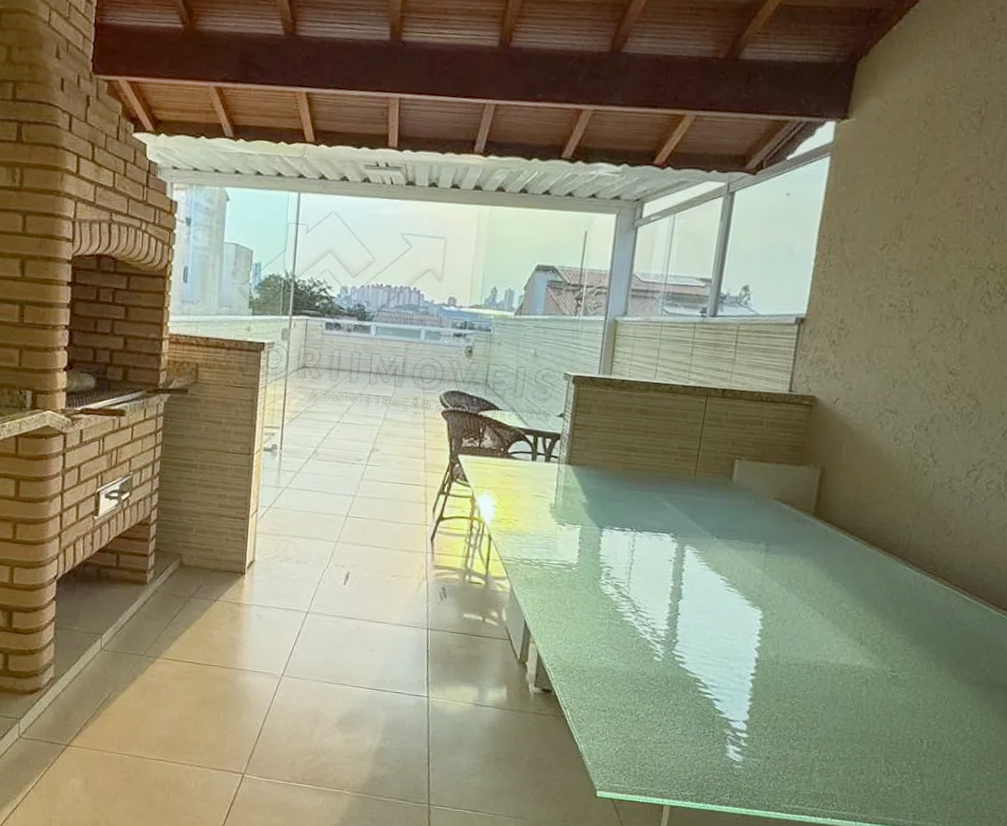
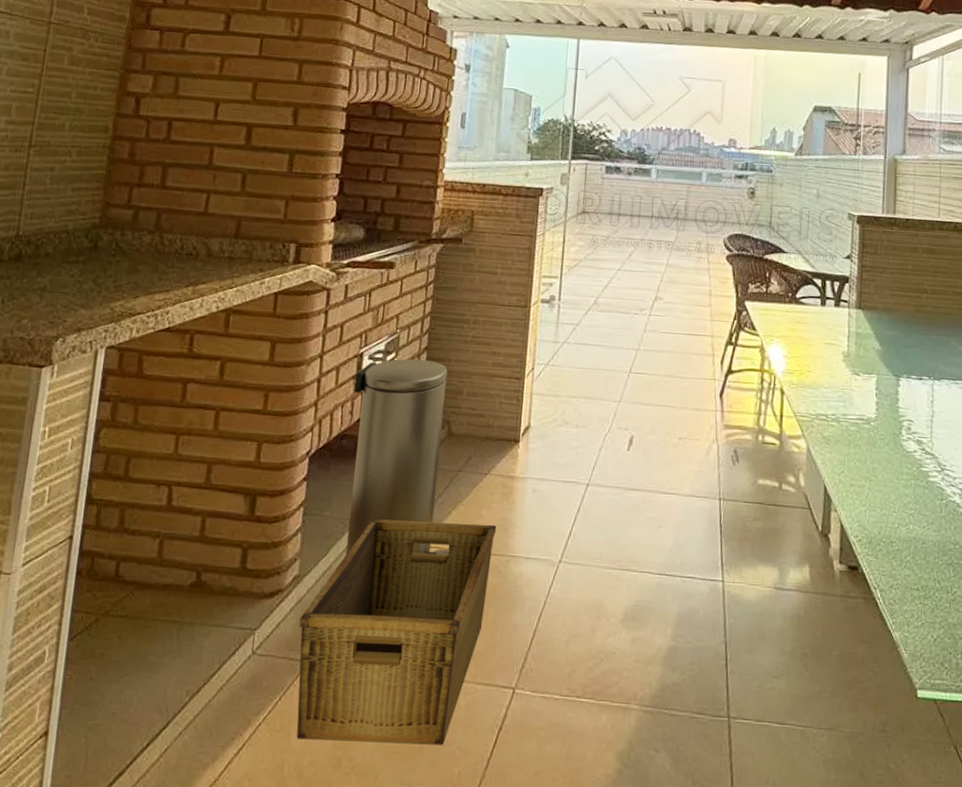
hamper: none [57,634,226,814] -> present [296,519,497,745]
pedal bin: none [93,498,184,667] -> present [346,358,449,556]

